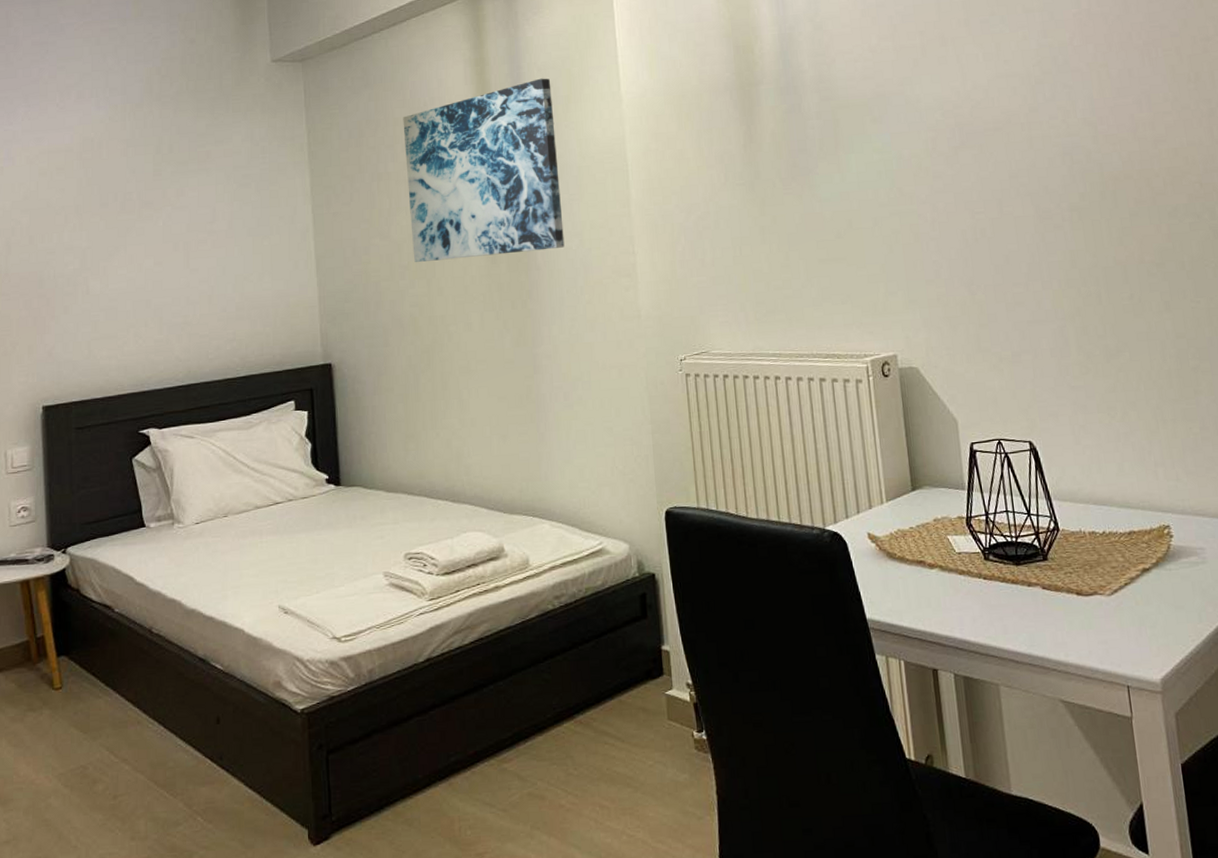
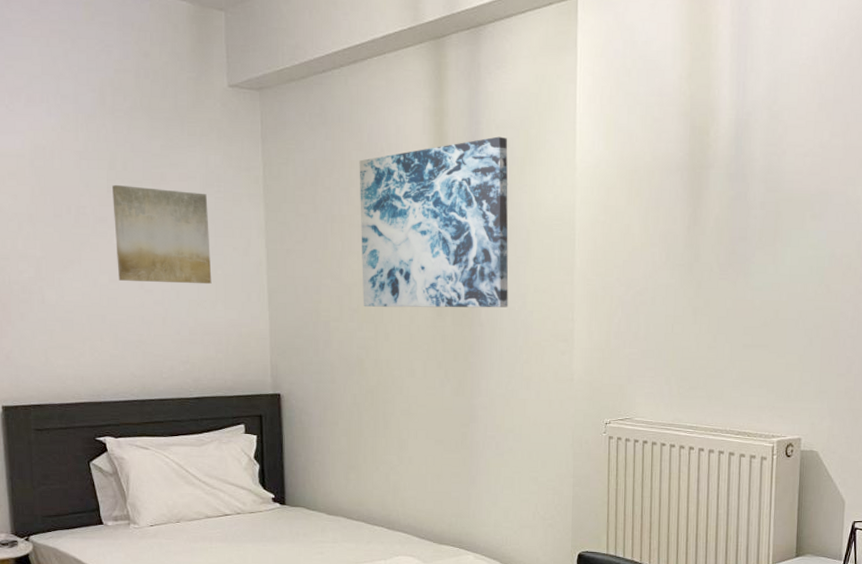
wall art: none [159,166,258,263] -> present [112,184,212,285]

